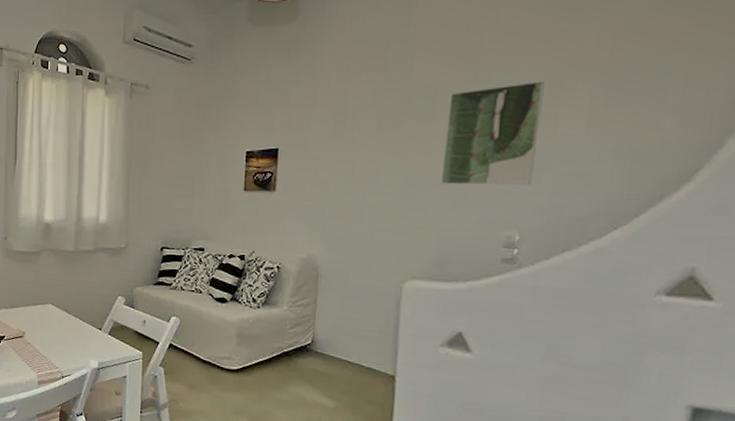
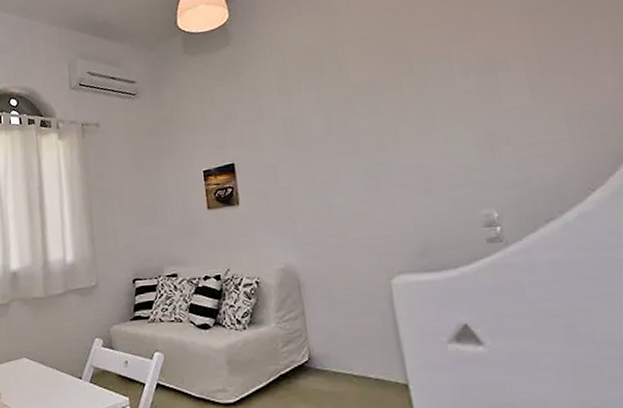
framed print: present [440,81,545,186] -> none [390,62,494,173]

